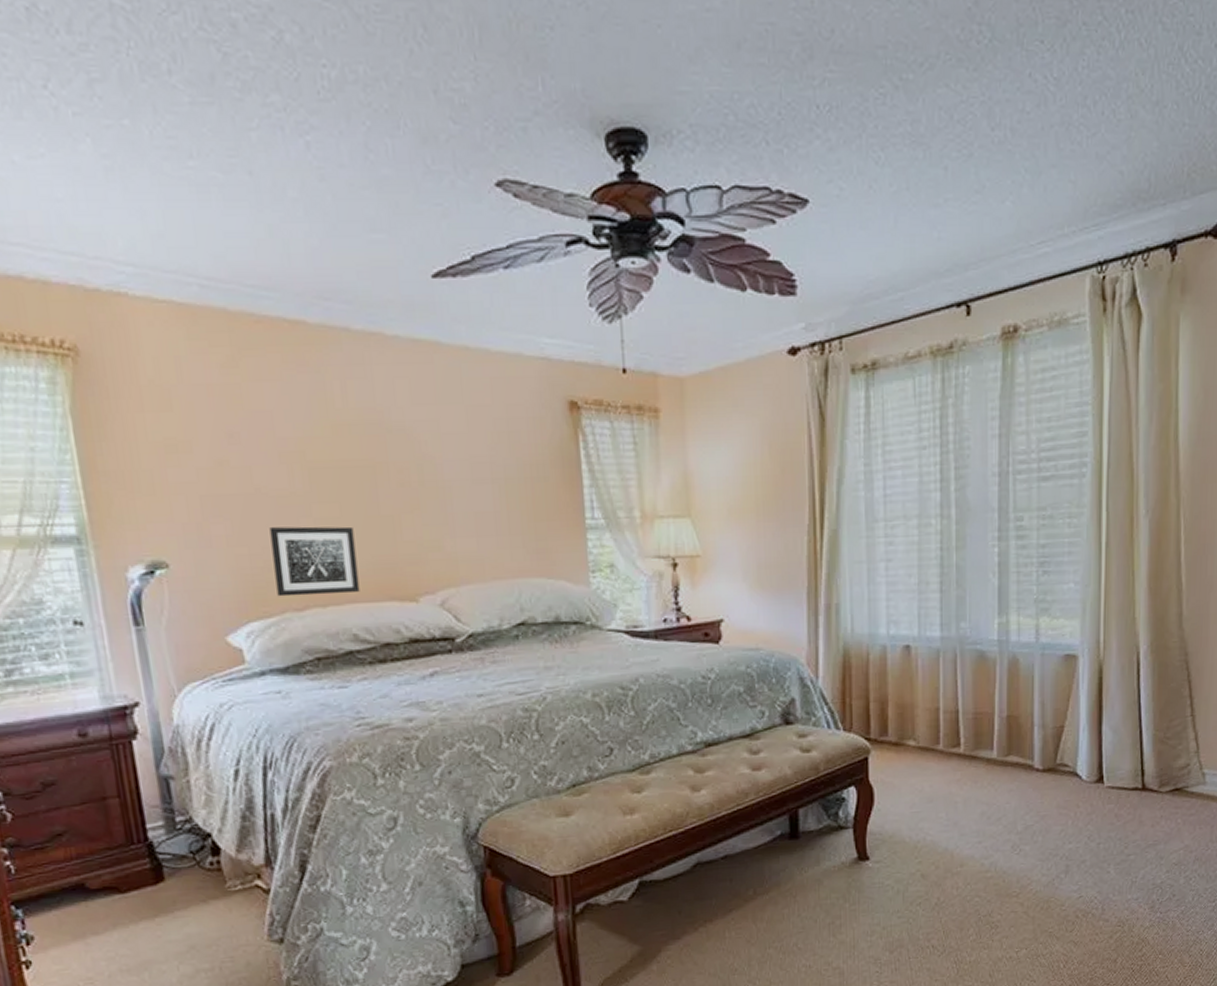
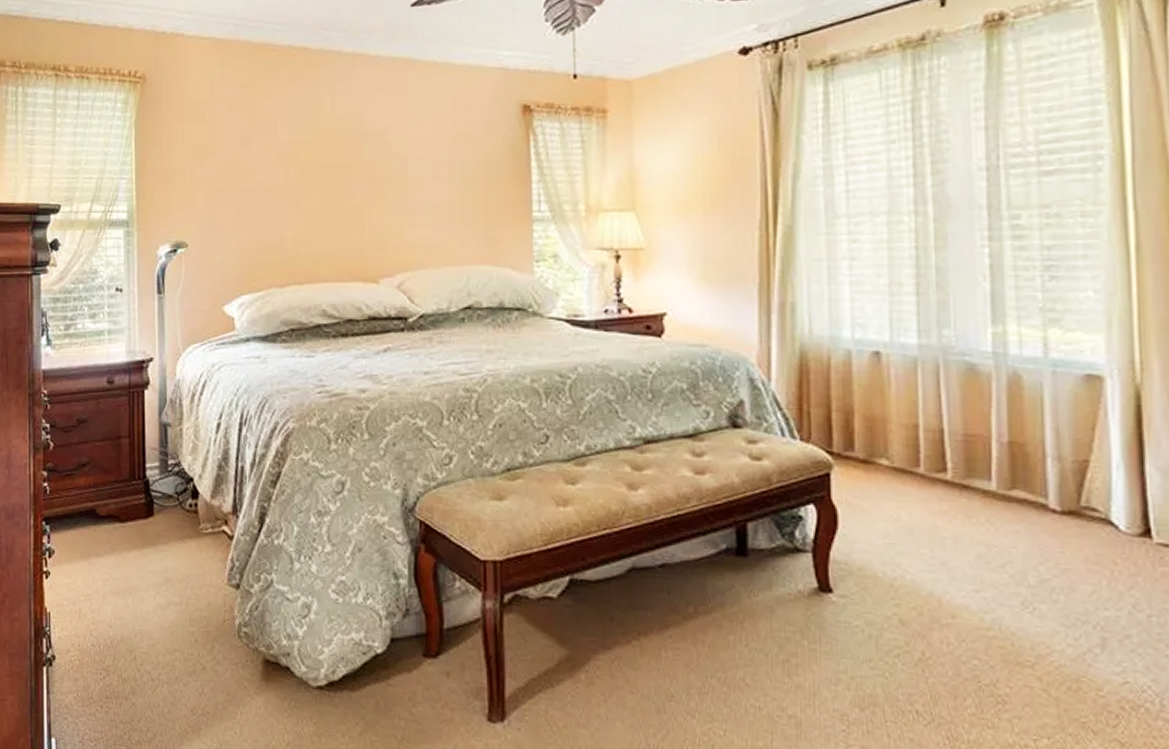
wall art: present [269,526,360,597] -> none [265,215,331,274]

